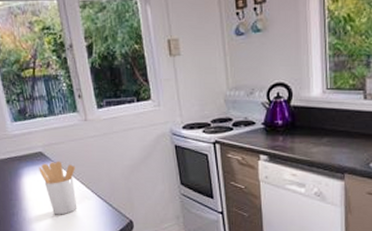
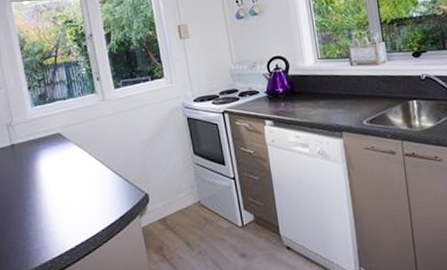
utensil holder: present [39,160,77,215] -> none [56,140,93,195]

